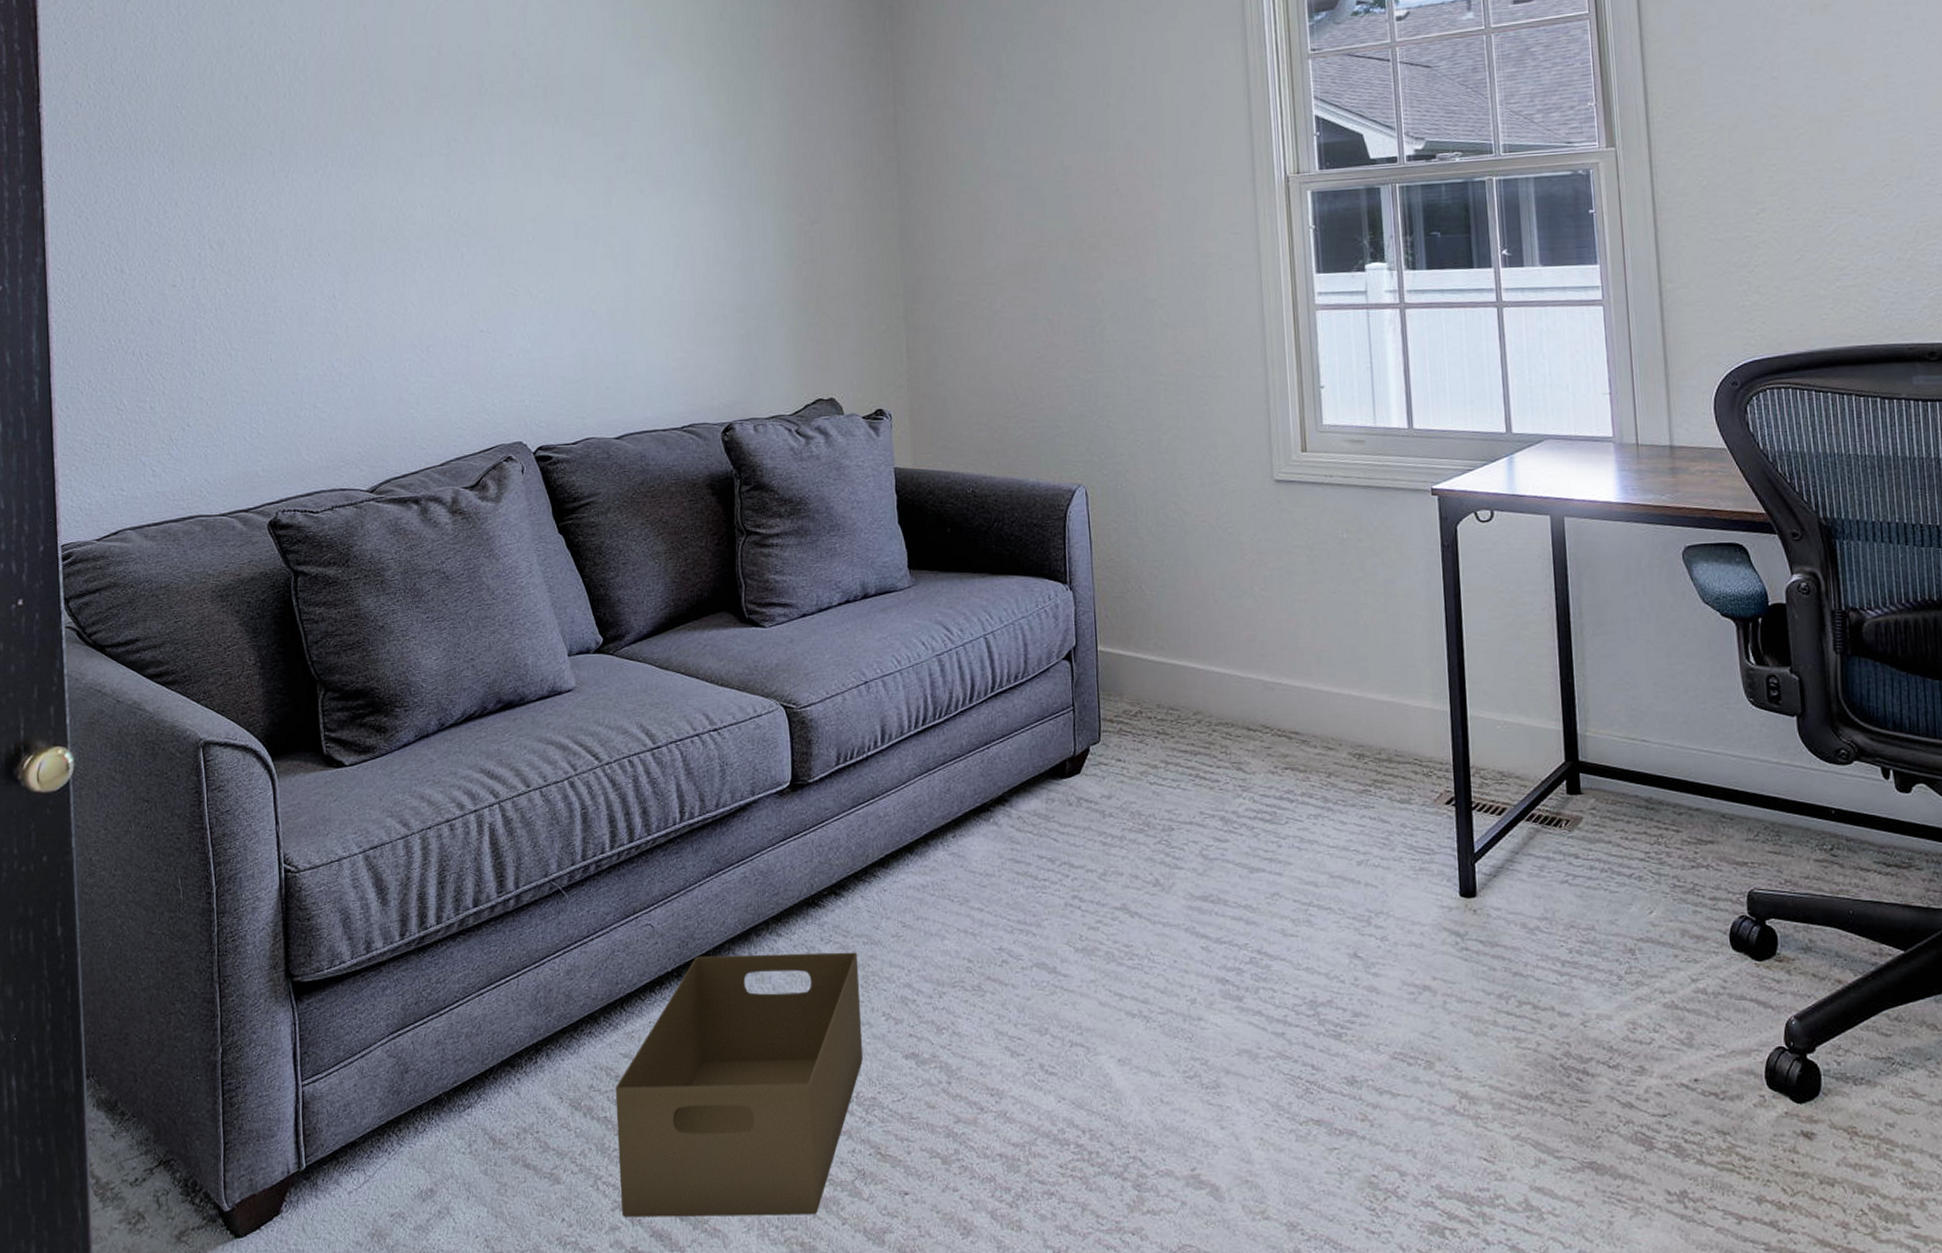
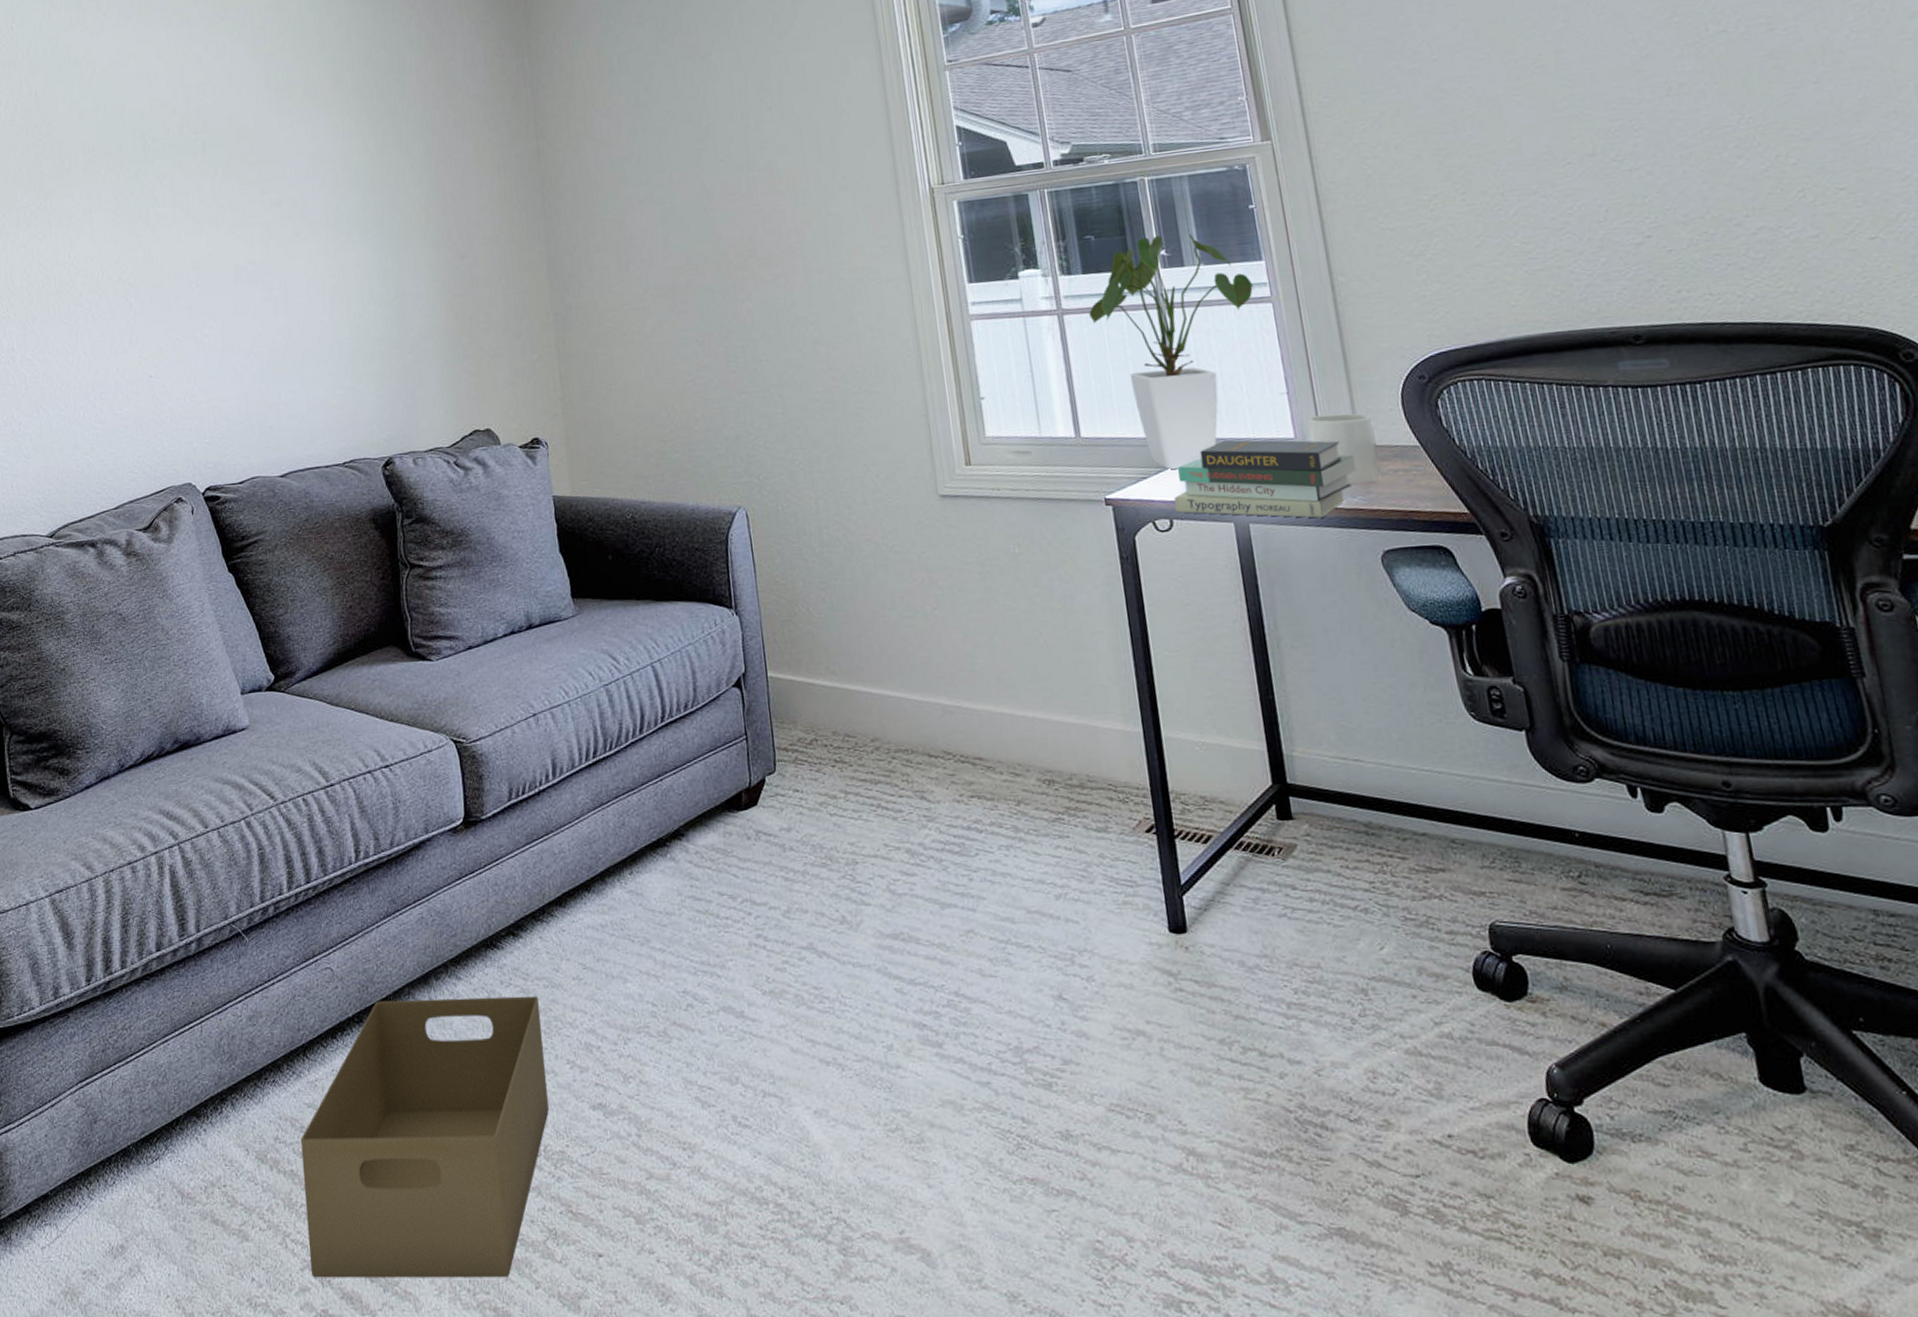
house plant: none [1430,235,1586,464] -> present [1089,234,1253,470]
books: none [1496,436,1668,514] -> present [1173,440,1357,518]
mug: none [1625,415,1688,484] -> present [1308,413,1380,486]

